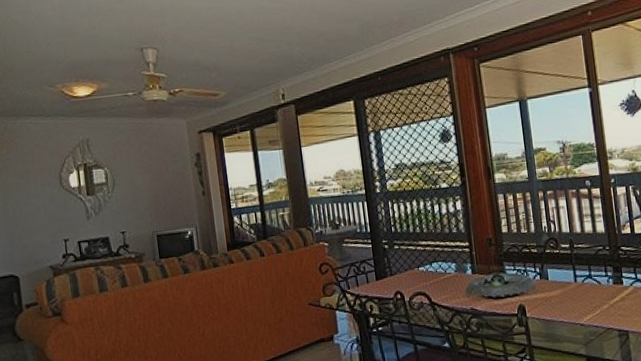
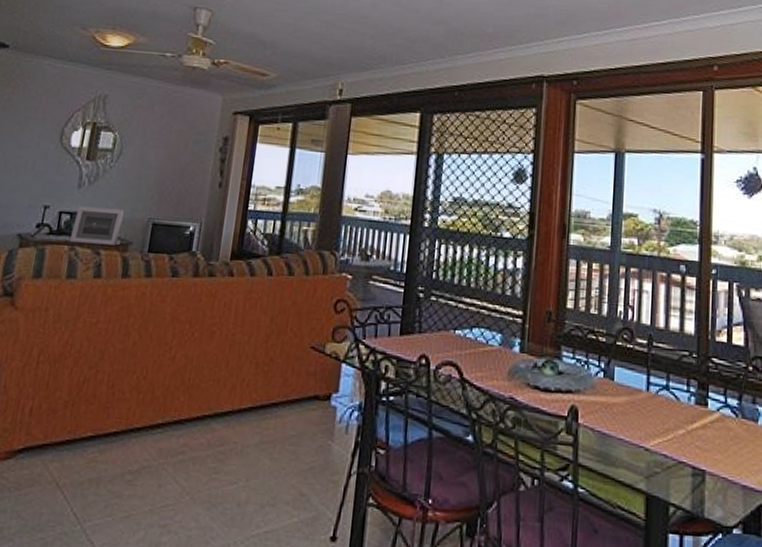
picture frame: none [92,229,133,264] -> present [69,206,125,246]

